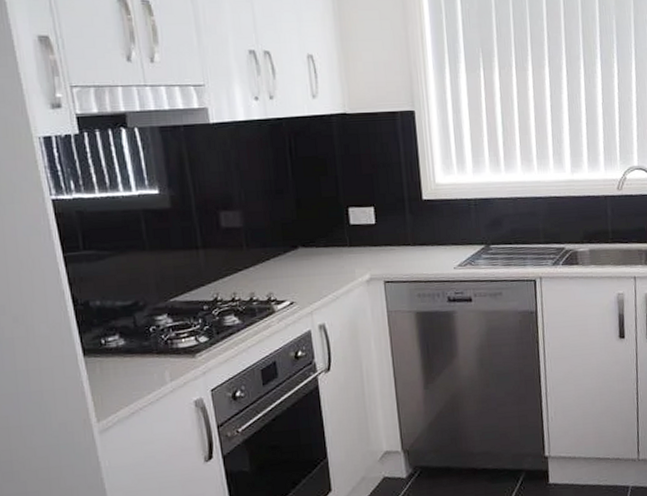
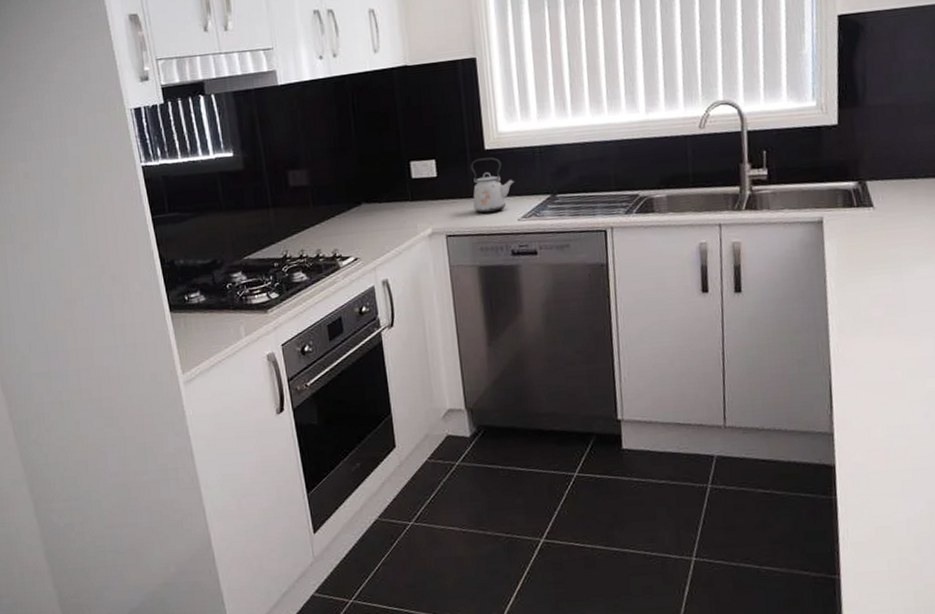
kettle: none [408,207,452,261] -> present [470,157,515,214]

